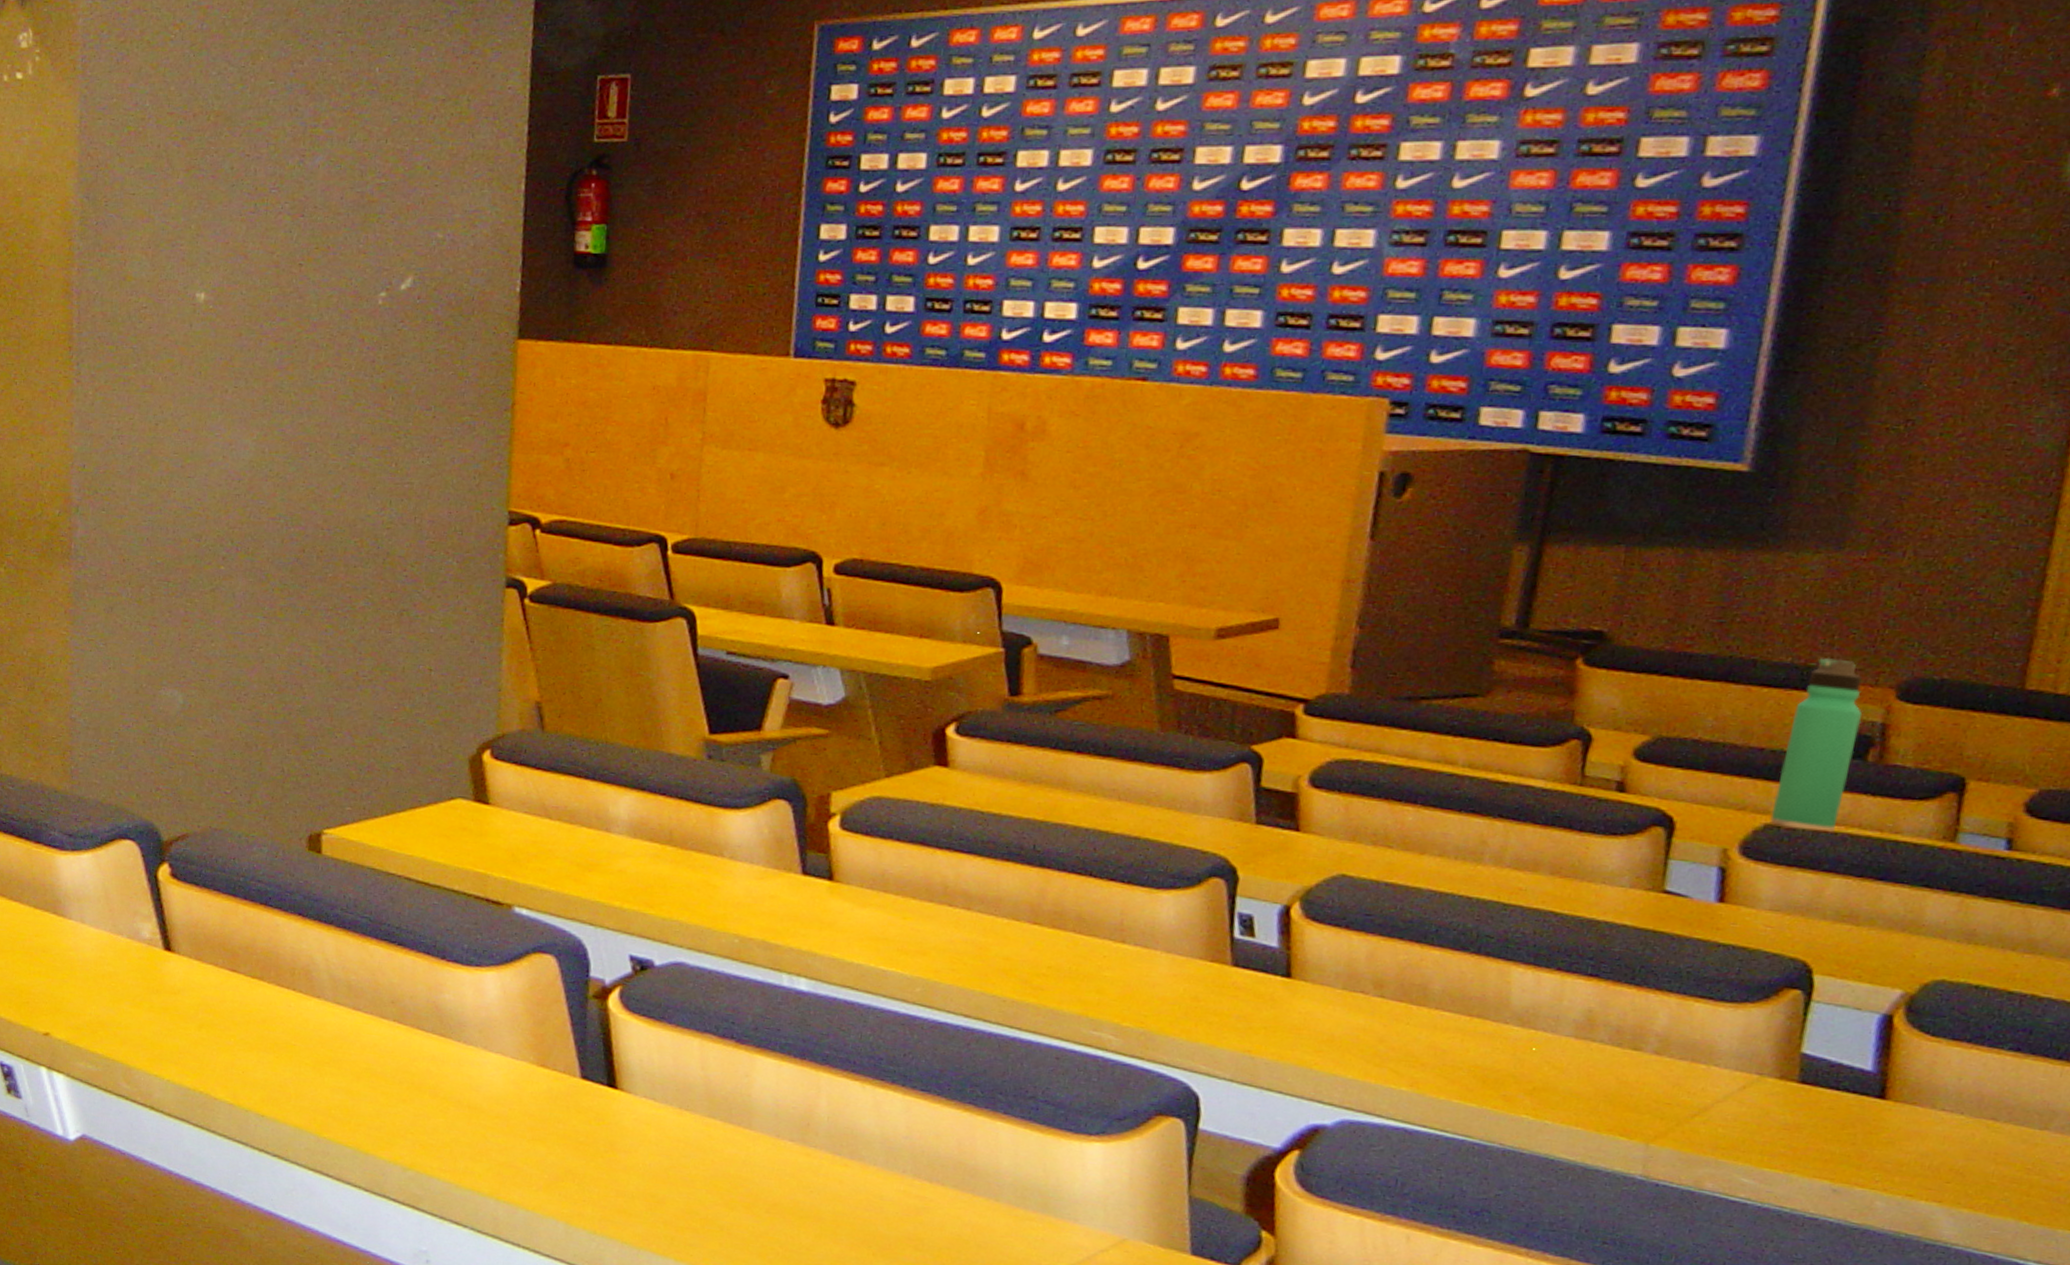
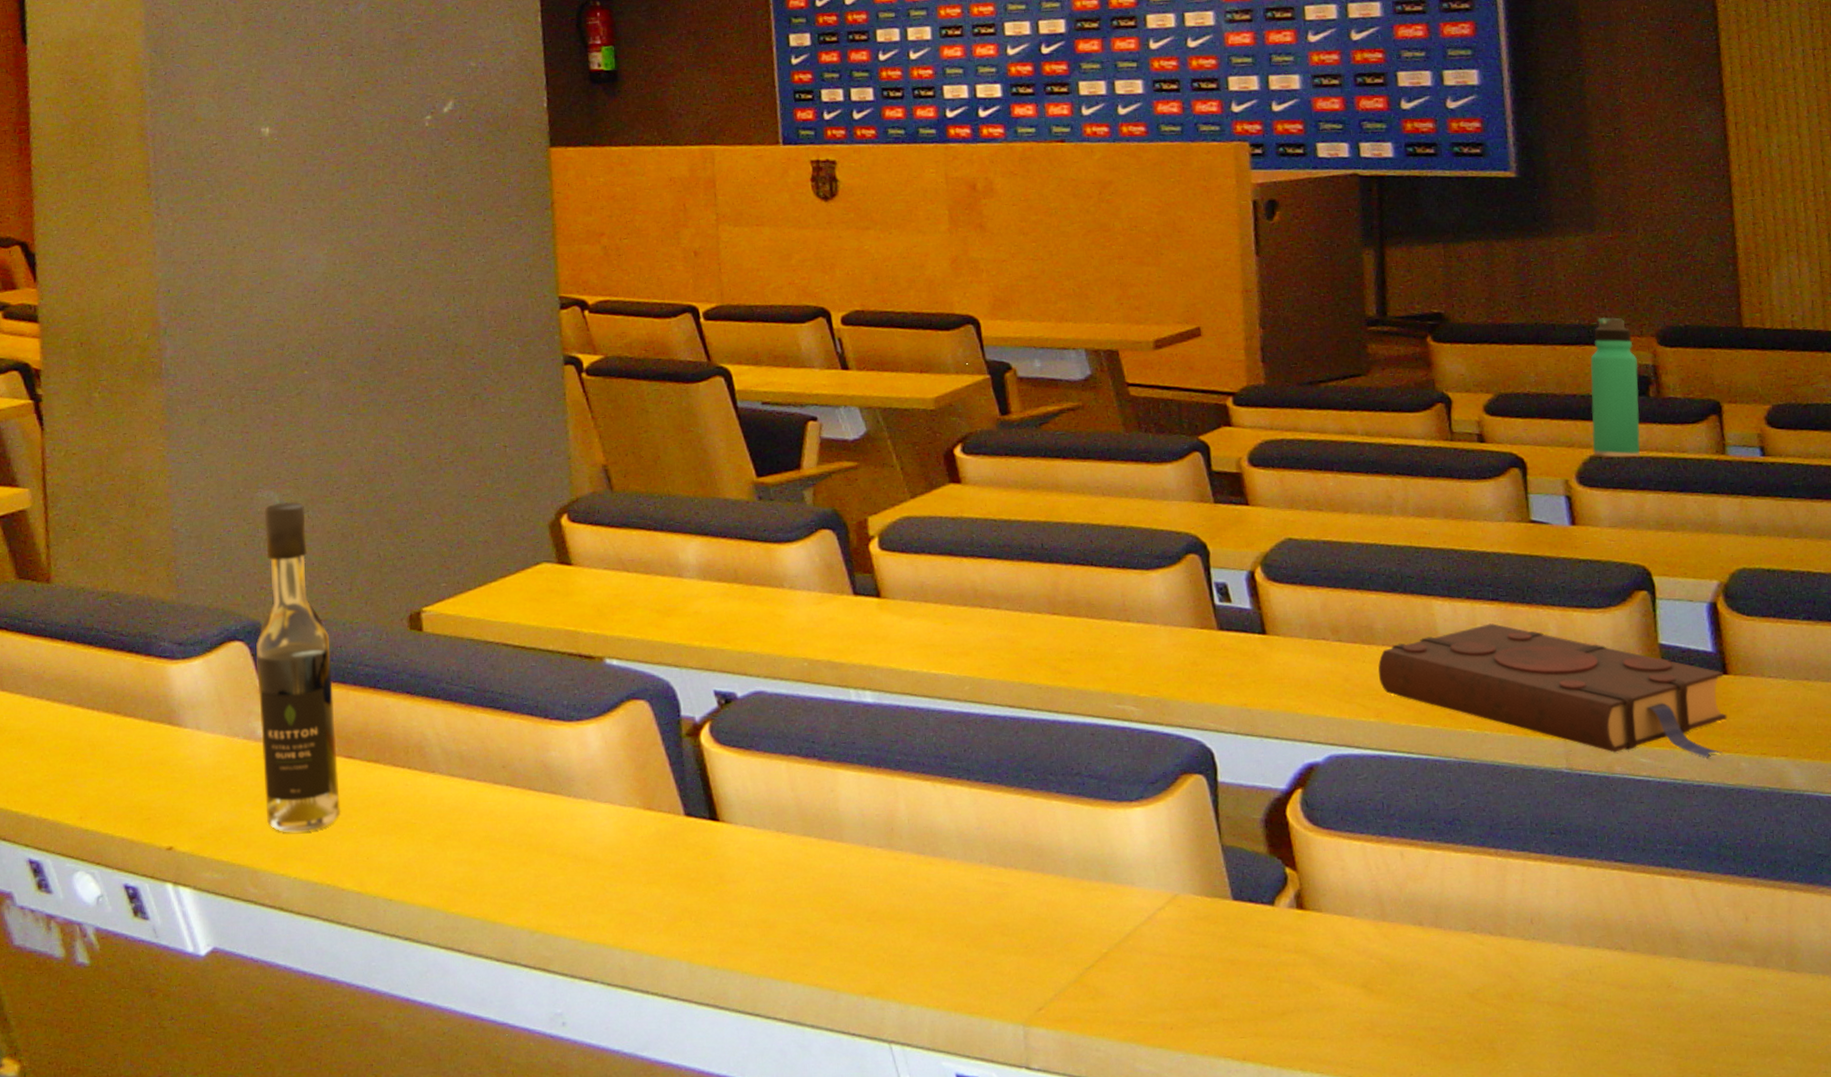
bottle: none [144,703,224,1039] -> present [256,501,341,833]
book: none [1423,1001,1881,1188] -> present [1378,623,1727,757]

